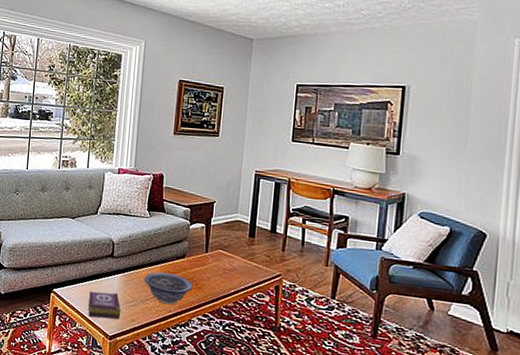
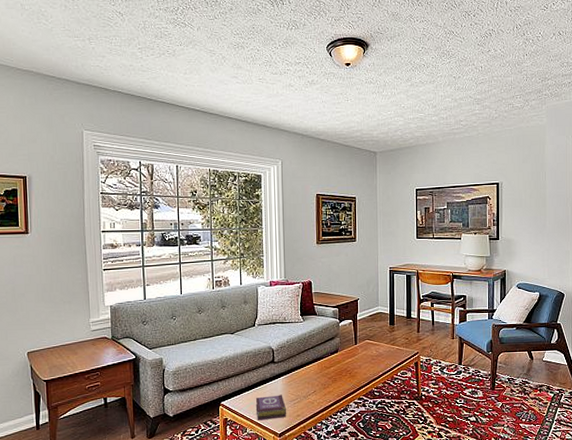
decorative bowl: present [144,272,193,305] -> none [304,368,347,396]

